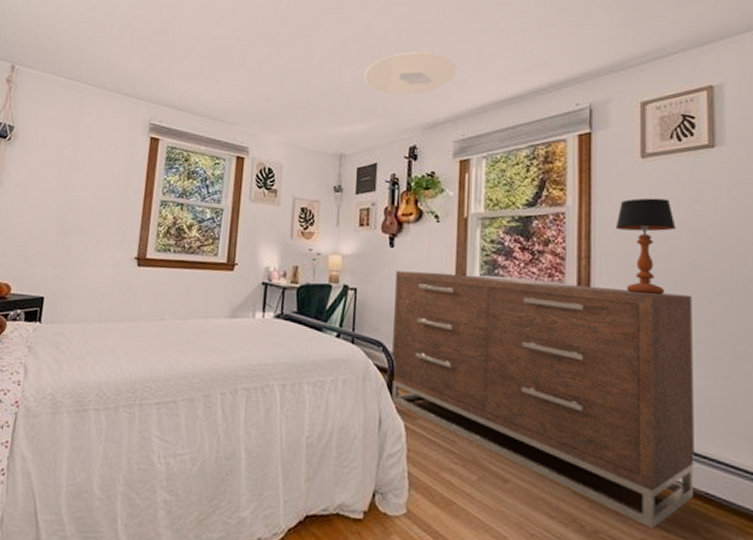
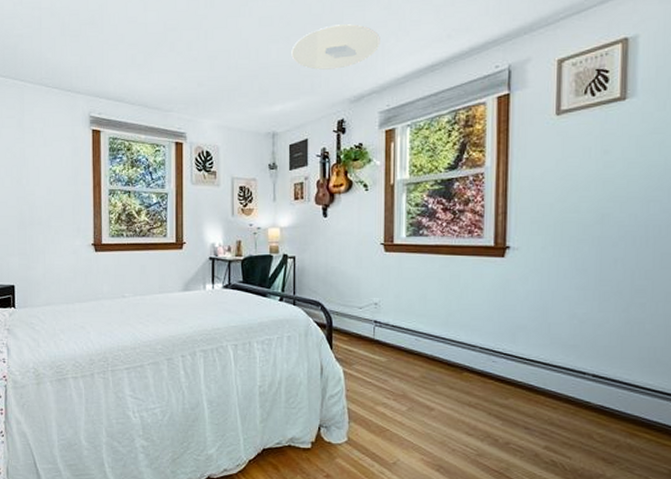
dresser: present [391,271,694,528] -> none [329,237,597,437]
table lamp: present [615,198,676,296] -> none [530,153,586,243]

